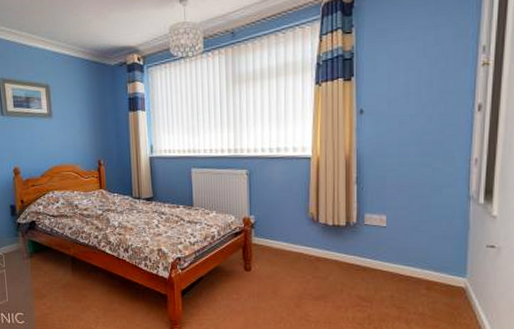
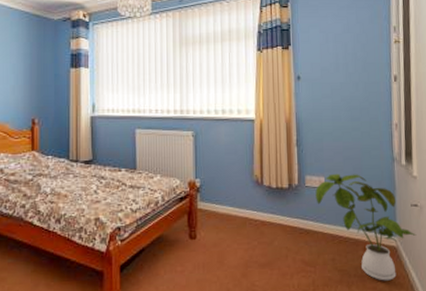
house plant: none [375,212,491,320] -> present [315,173,417,281]

